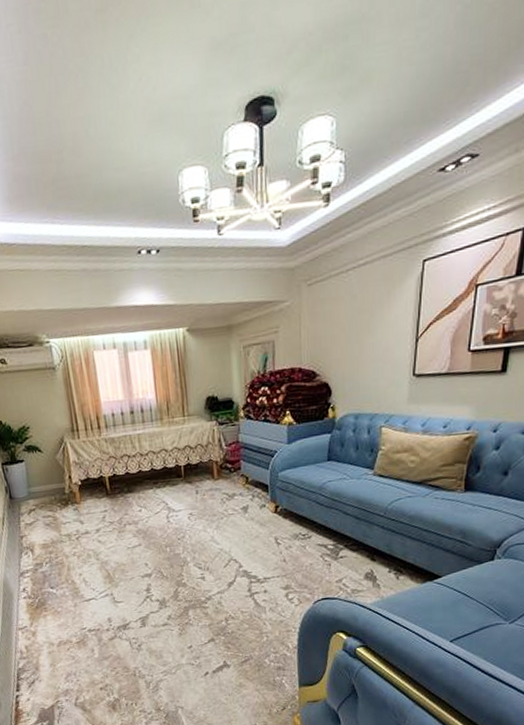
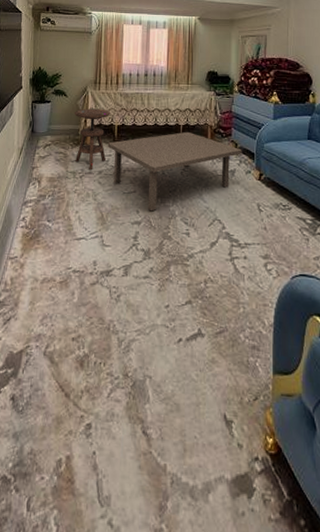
side table: none [55,460,103,529] -> present [75,108,110,169]
coffee table: none [100,471,254,562] -> present [107,131,242,212]

